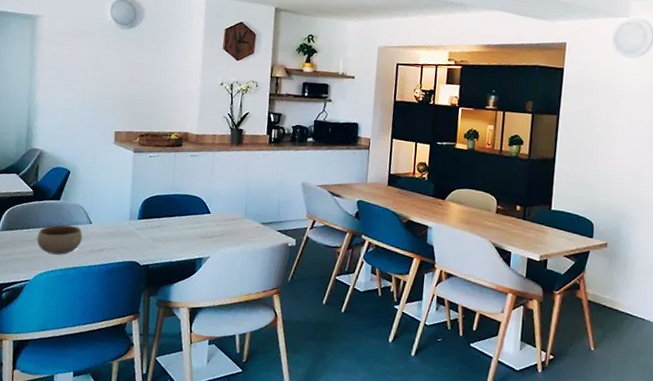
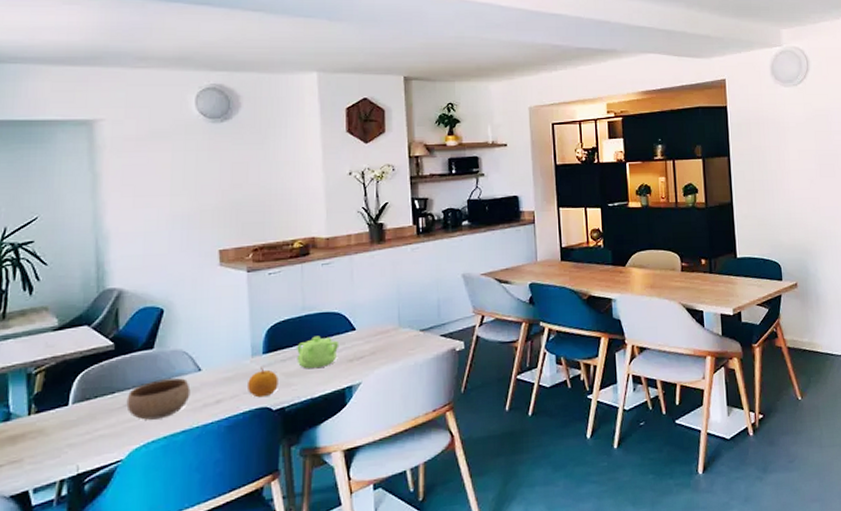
fruit: none [123,229,147,254] -> present [248,367,278,398]
teapot: none [162,212,197,239] -> present [297,335,340,369]

